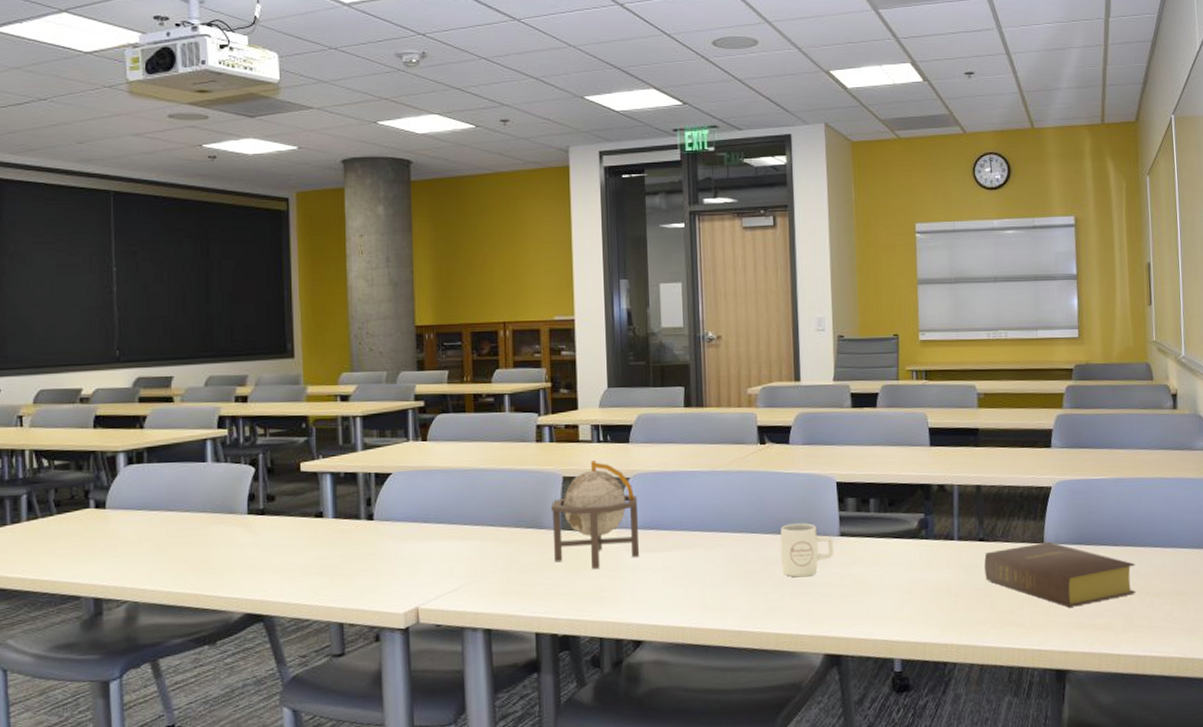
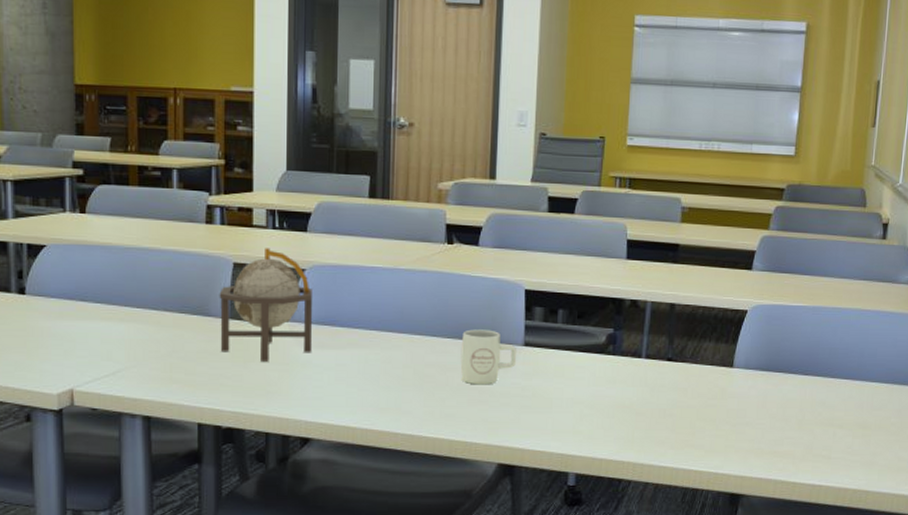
bible: present [984,542,1136,607] -> none [669,367,823,433]

